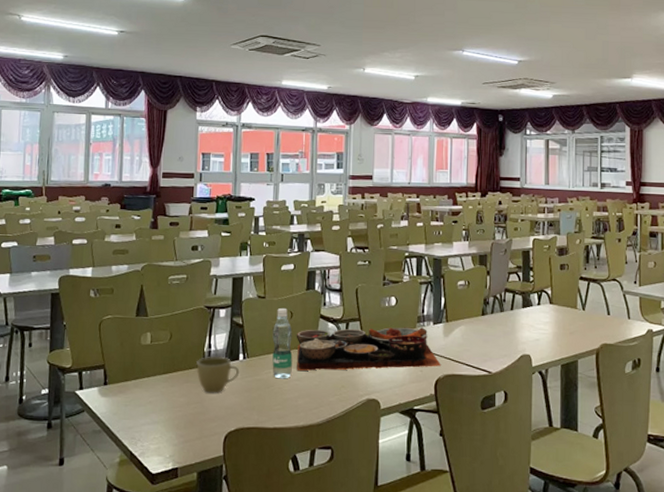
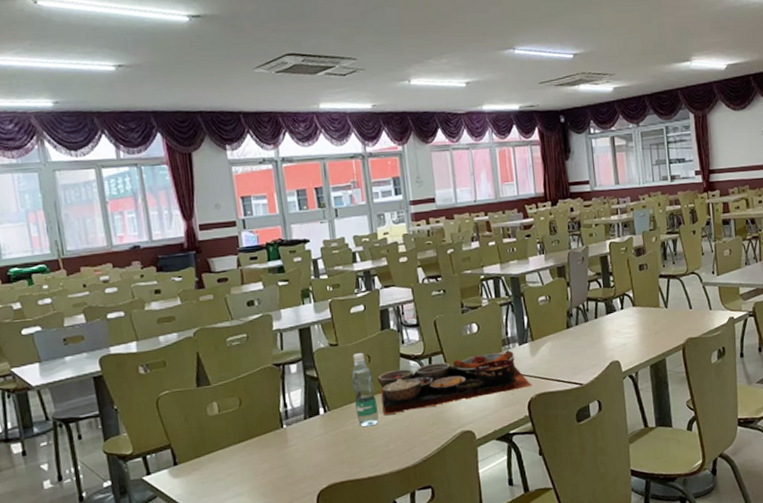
cup: present [196,356,240,393] -> none [273,414,323,454]

